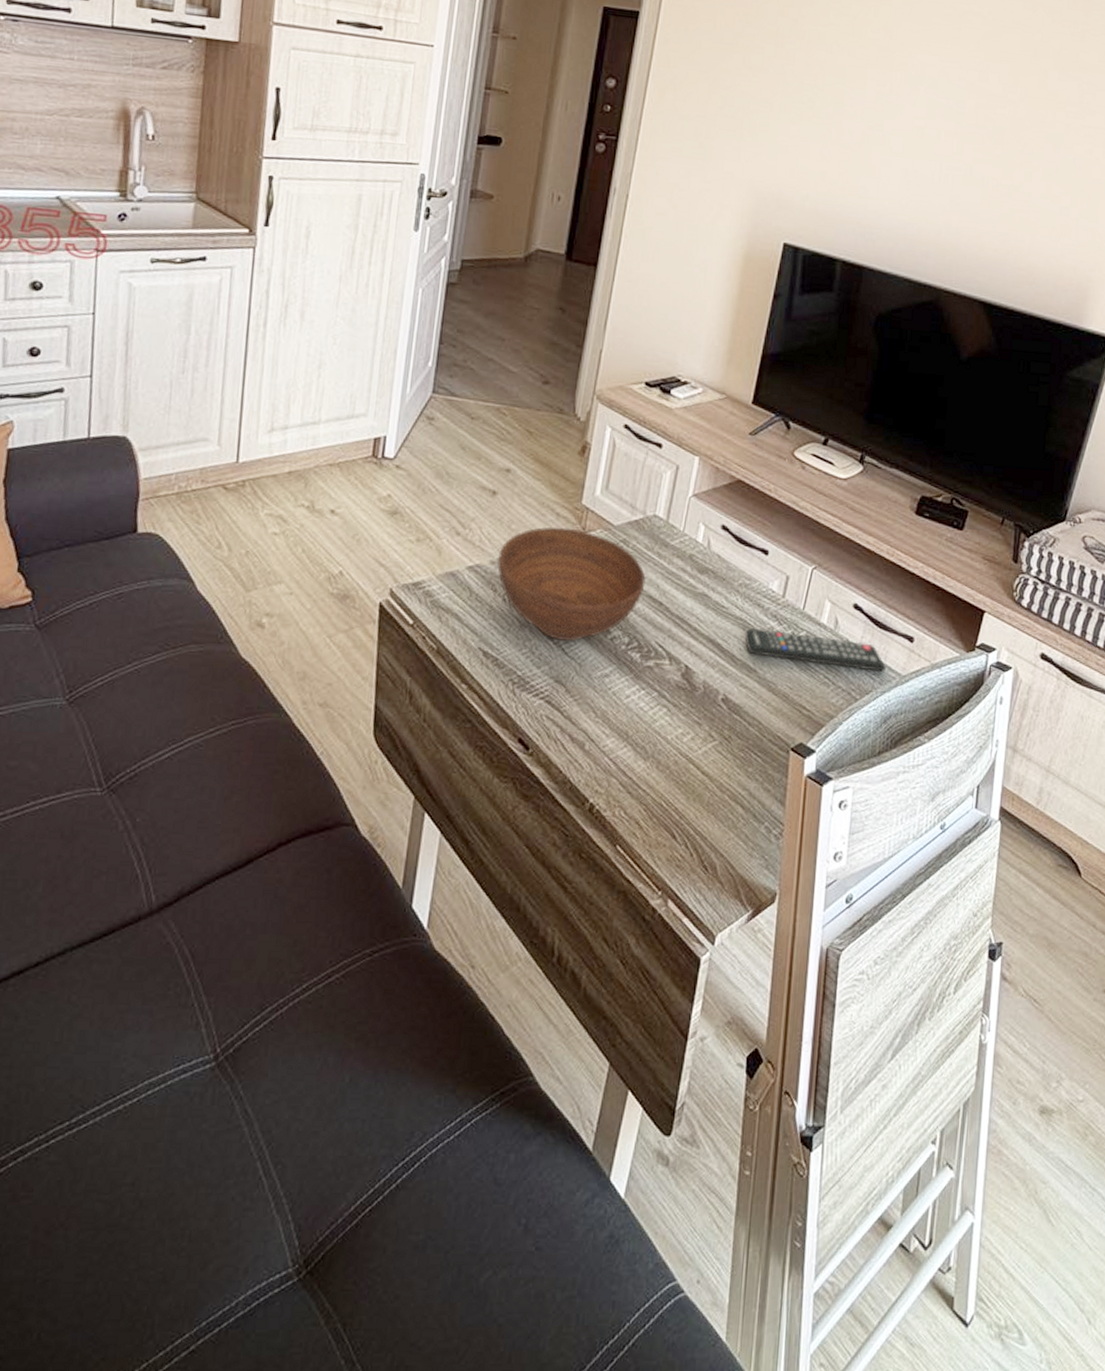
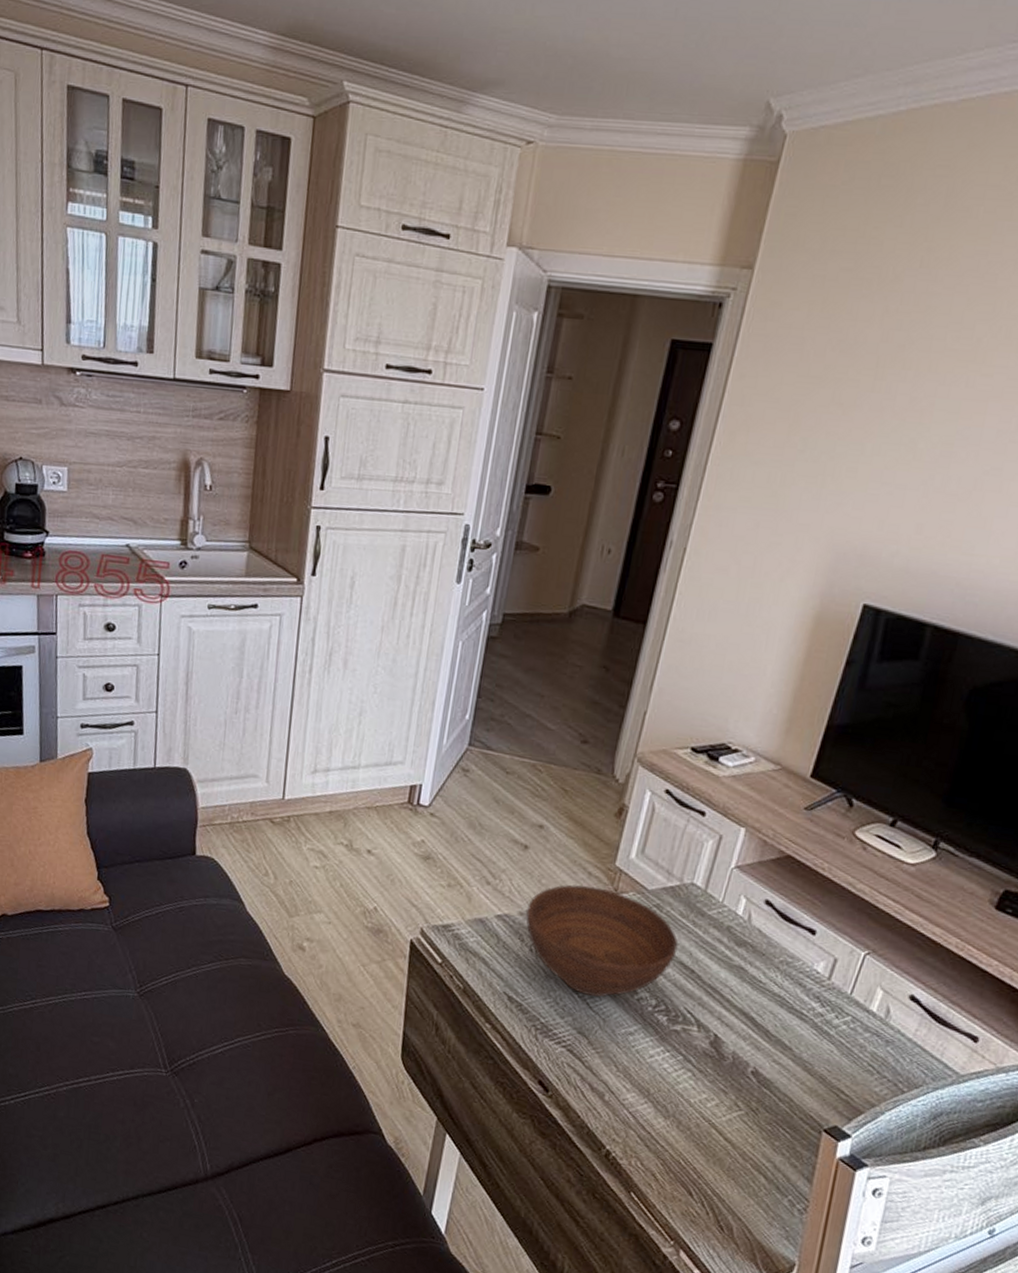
remote control: present [745,628,886,672] -> none [782,1006,942,1069]

